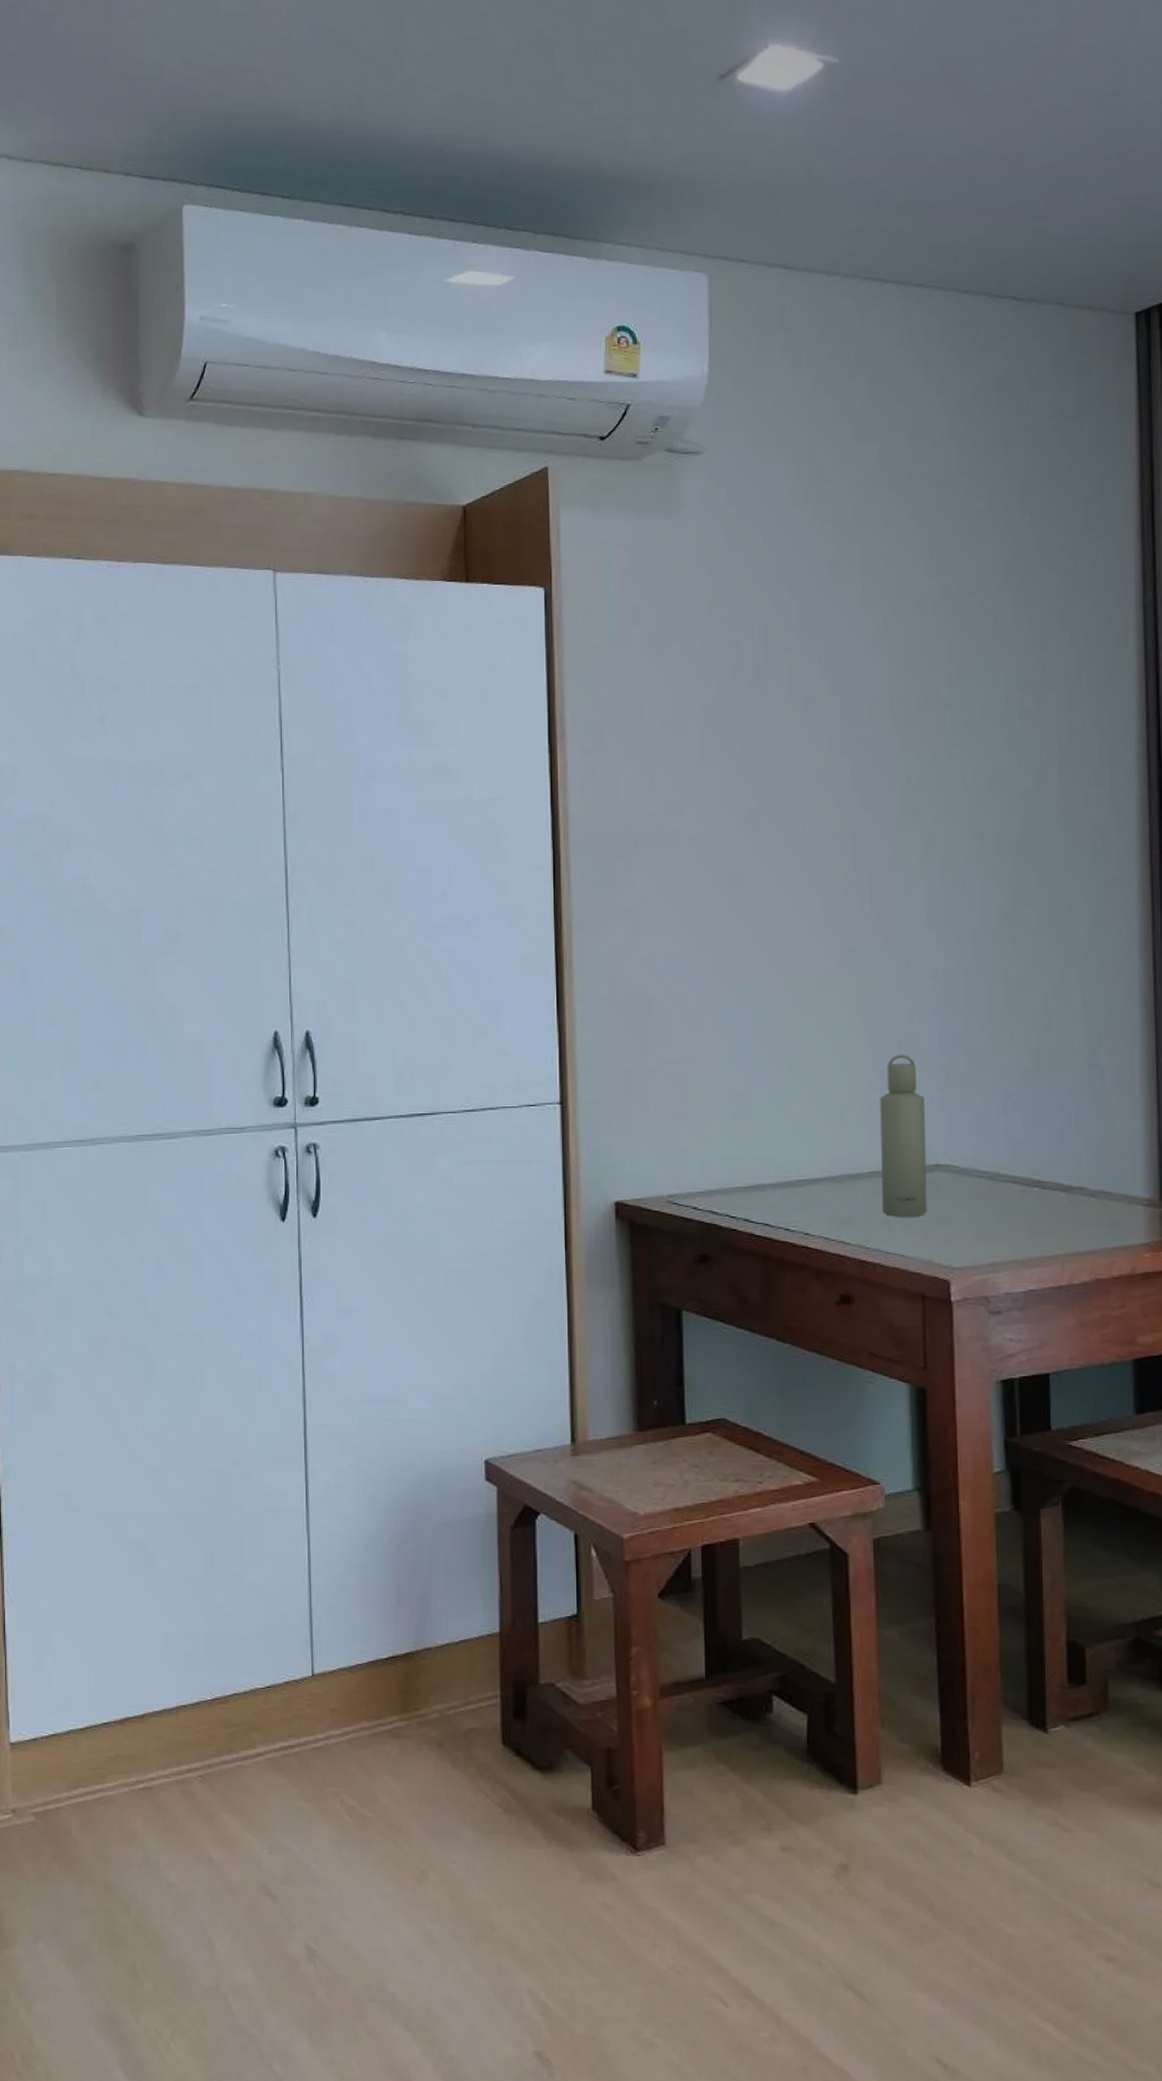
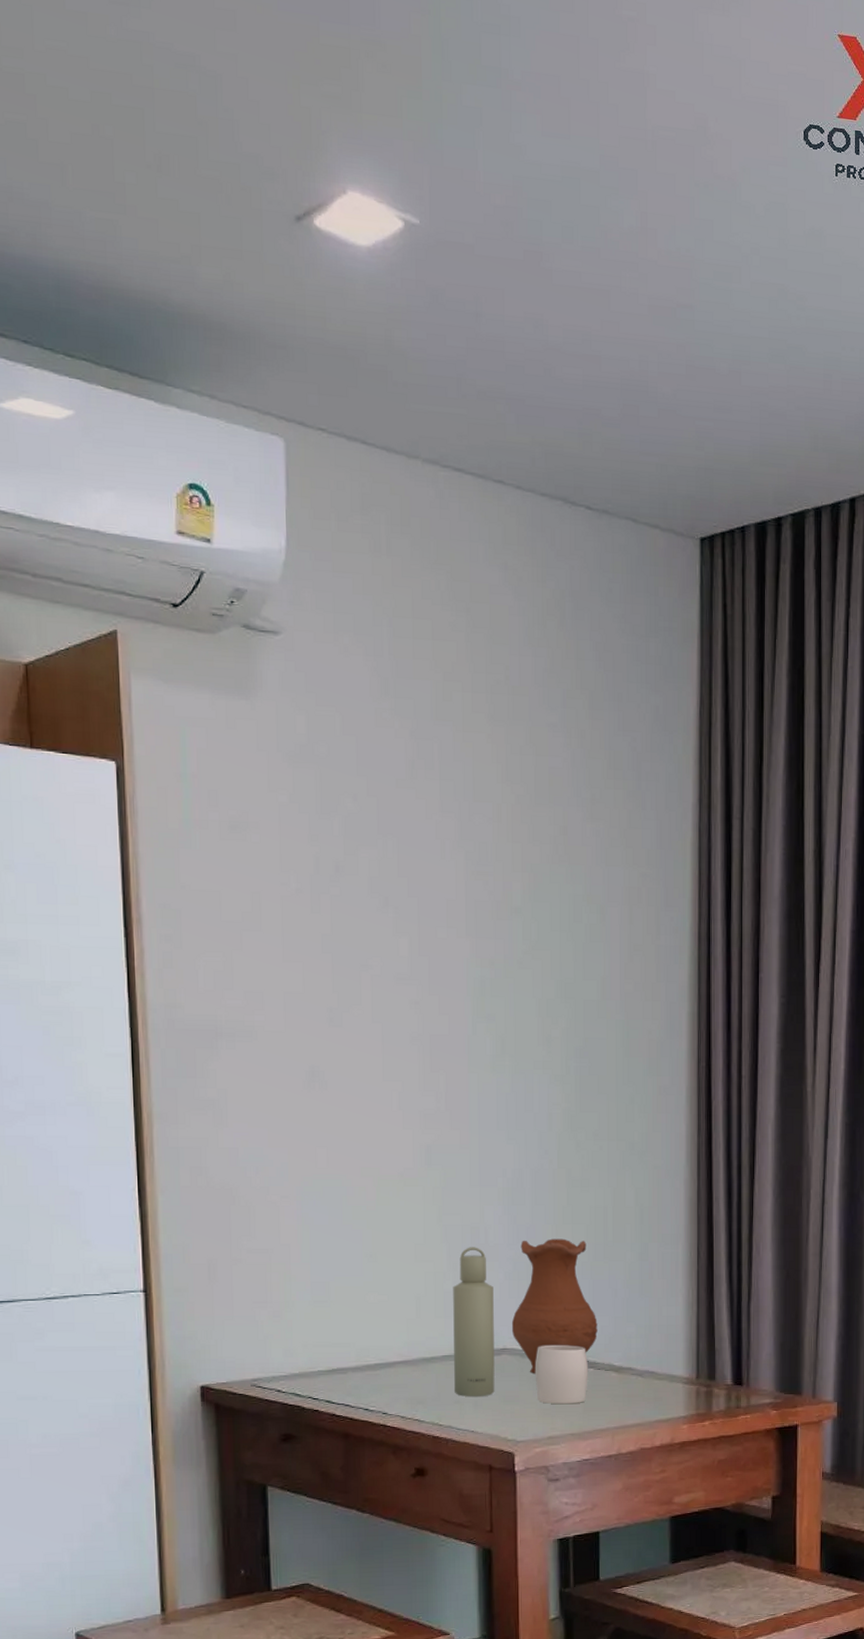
vase: none [944,1044,1042,1194] -> present [511,1238,598,1374]
mug: none [971,1162,1033,1228] -> present [535,1345,588,1405]

